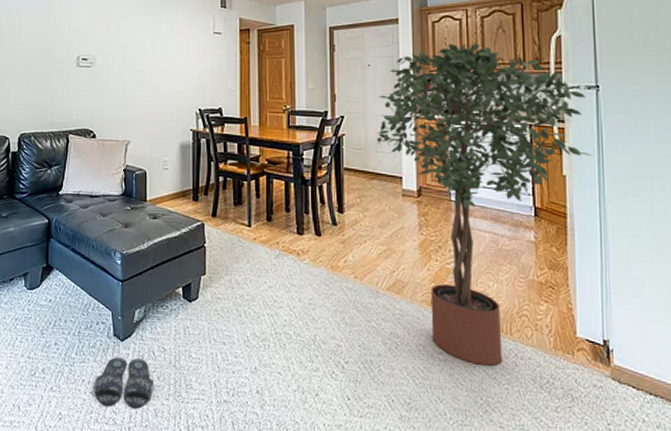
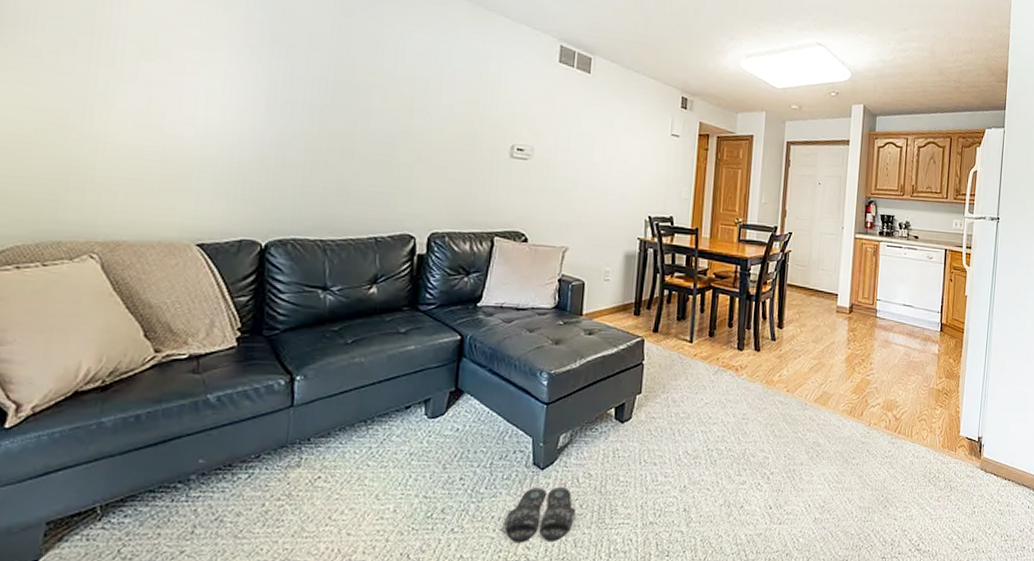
potted tree: present [376,41,592,367] -> none [819,169,989,467]

